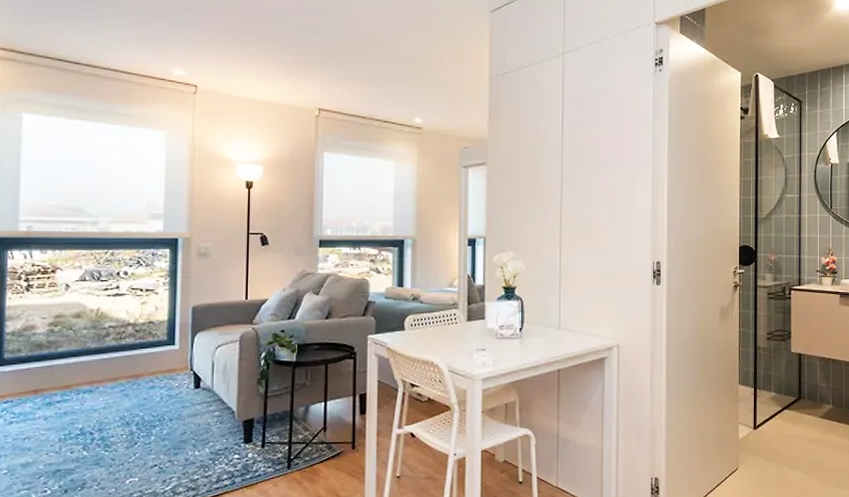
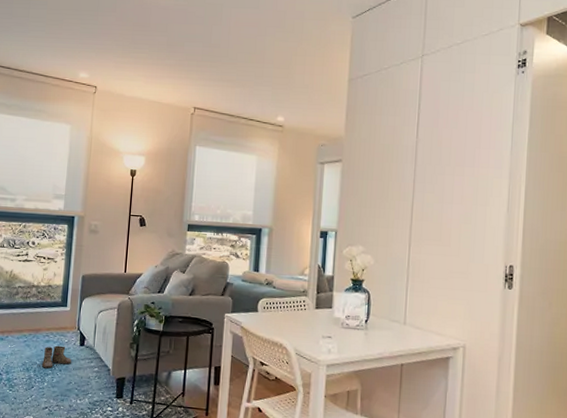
boots: none [143,391,185,420] -> present [39,345,72,369]

